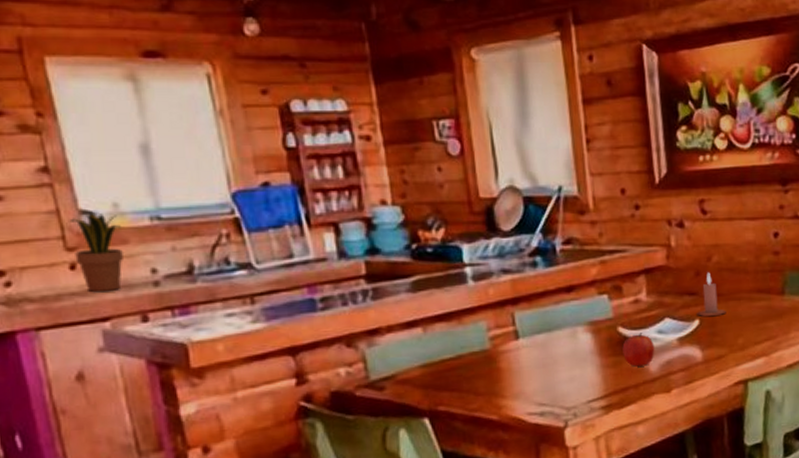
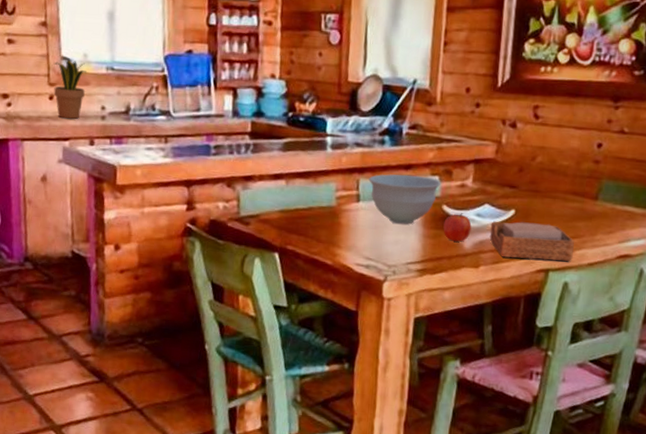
bowl: none [525,297,611,357] -> present [369,174,441,224]
napkin holder: none [675,329,770,375] -> present [489,222,574,262]
candle: present [697,272,726,316] -> none [514,170,541,209]

